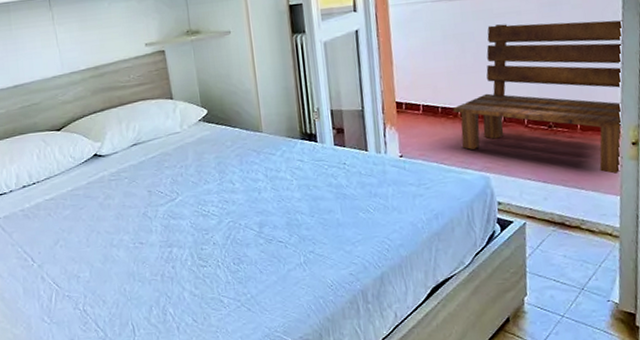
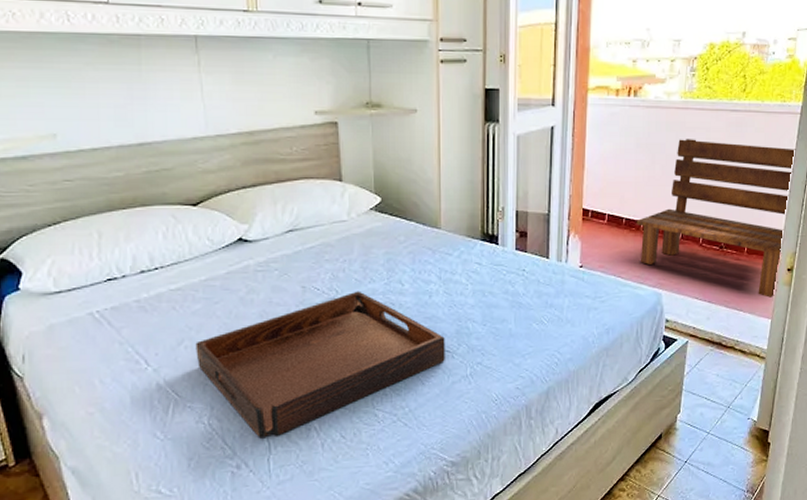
serving tray: none [68,191,279,323] -> present [195,291,445,439]

